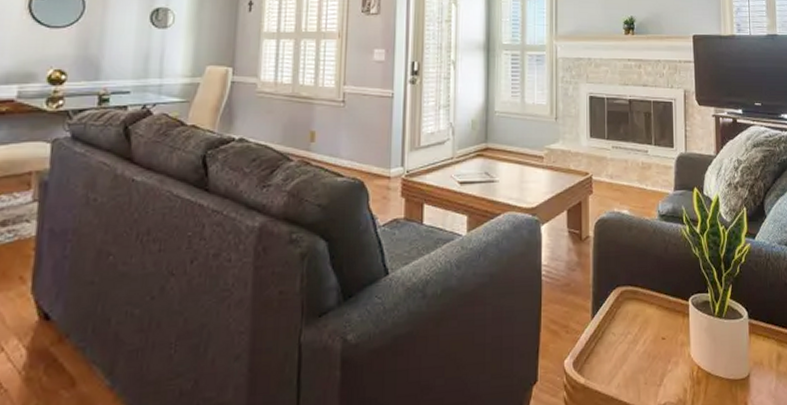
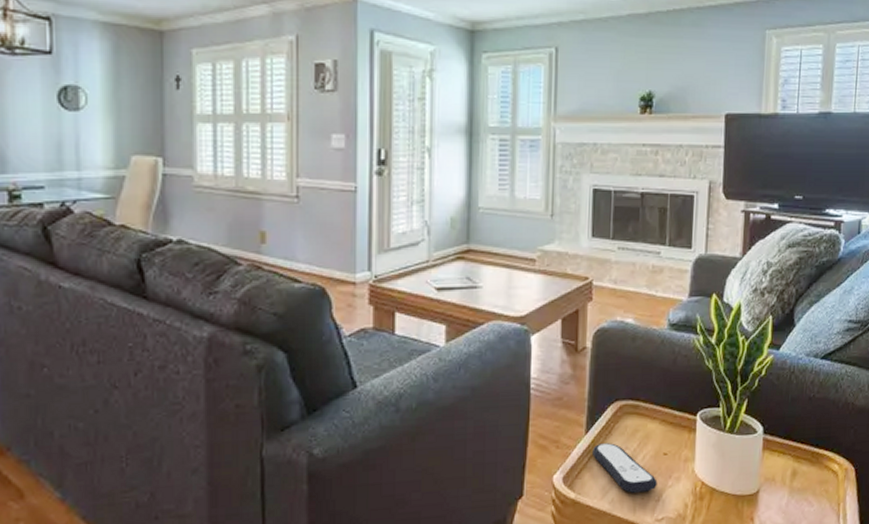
remote control: none [599,328,658,378] -> present [593,443,658,493]

